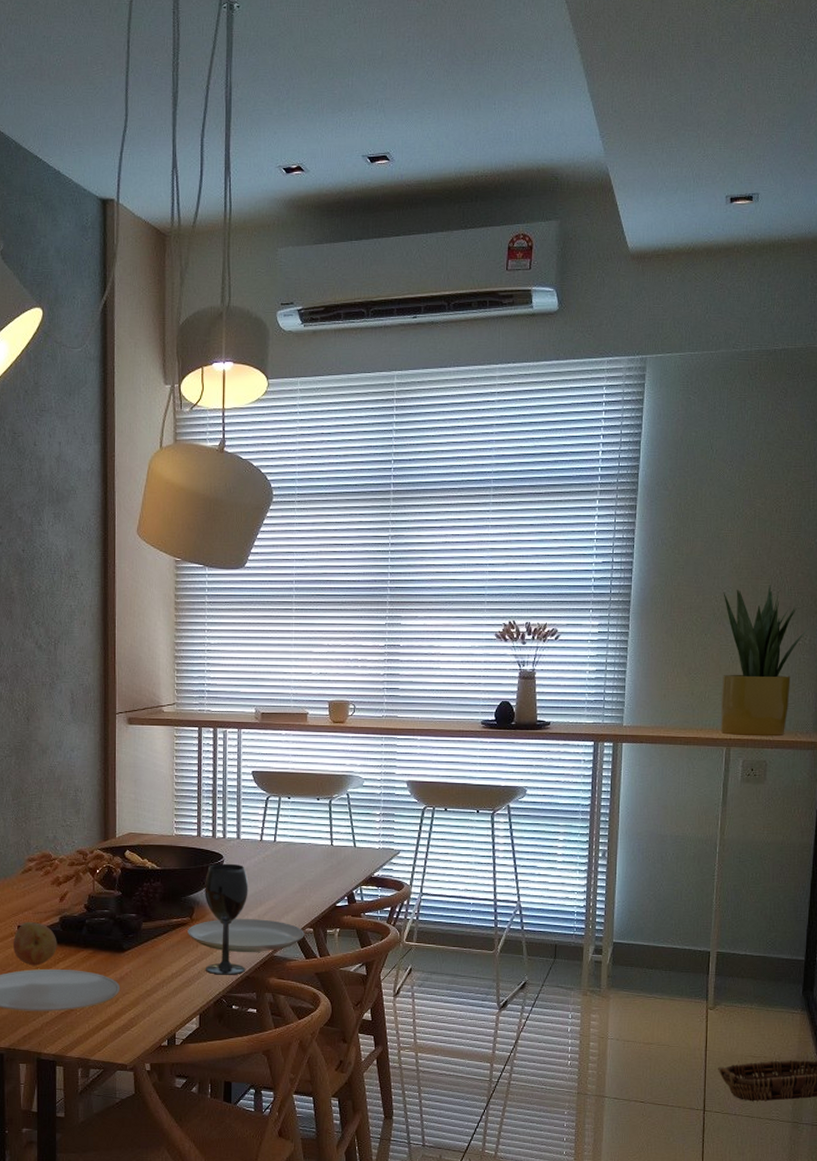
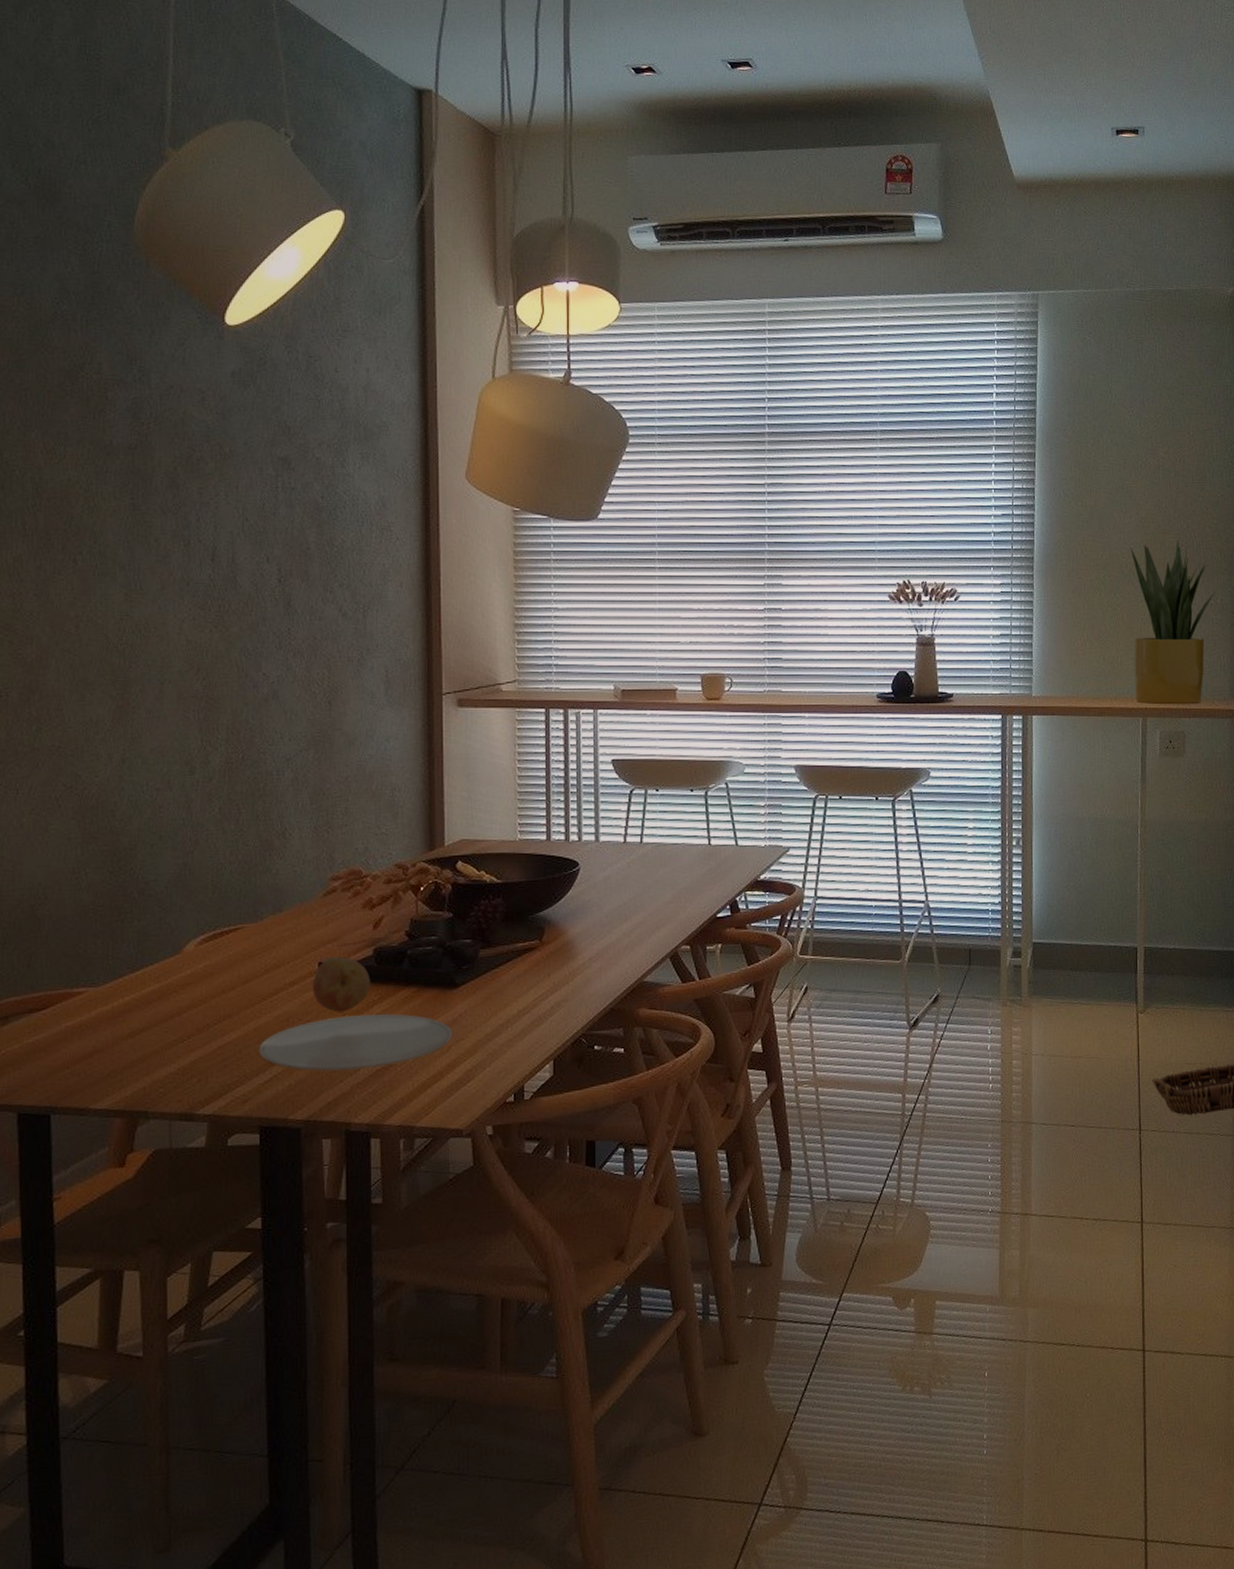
plate: present [187,919,305,952] -> none [537,937,680,980]
wine glass: present [205,863,249,975] -> none [557,871,611,1009]

